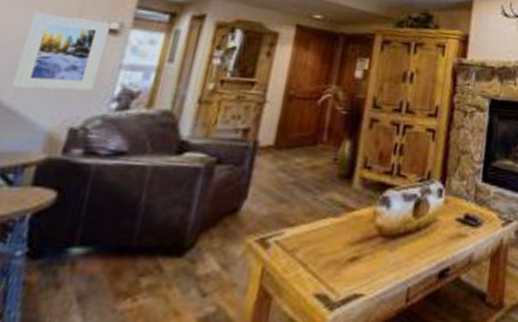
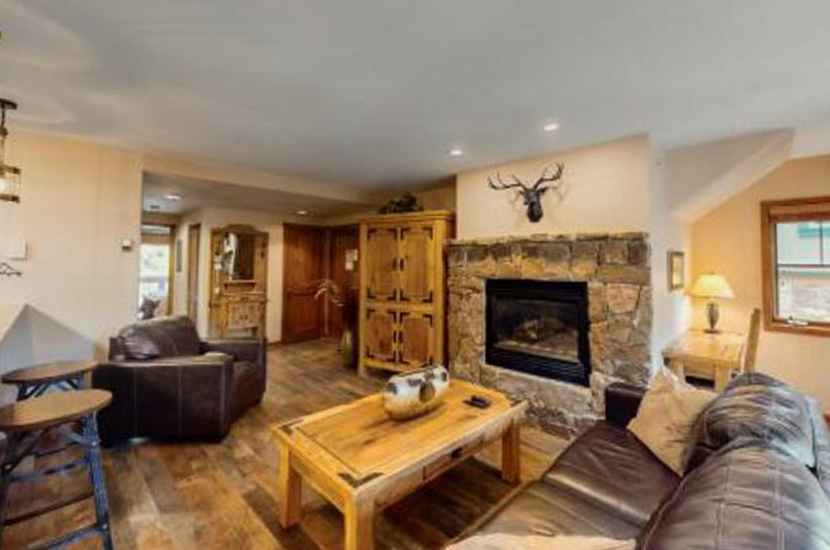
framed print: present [12,12,111,91] -> none [59,238,124,306]

